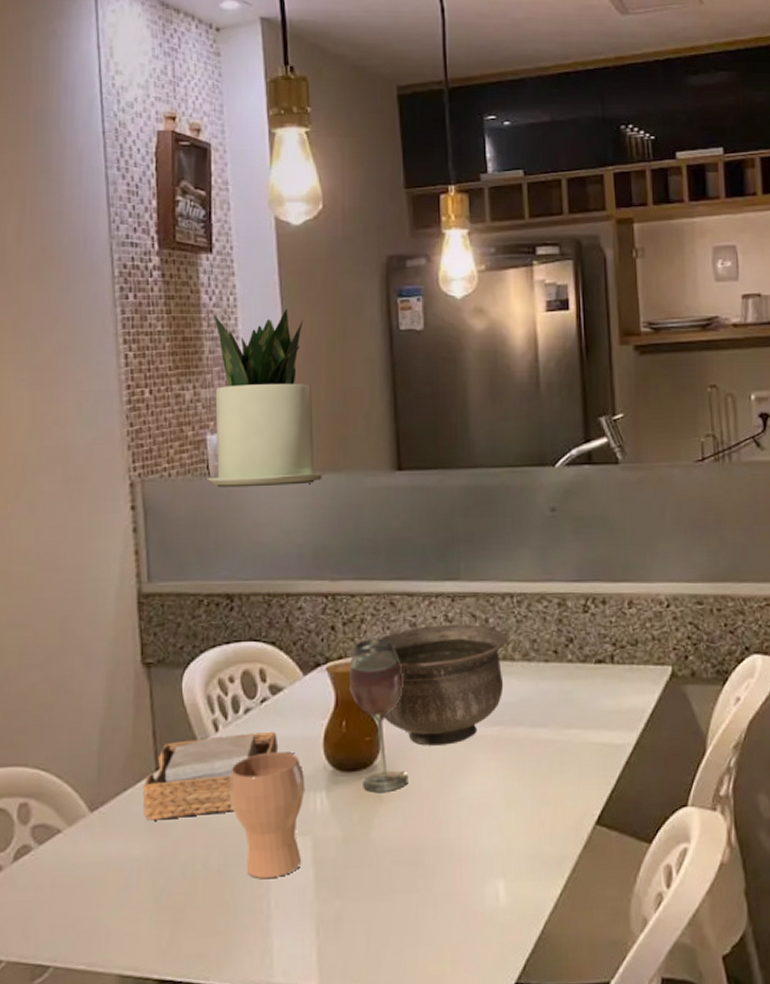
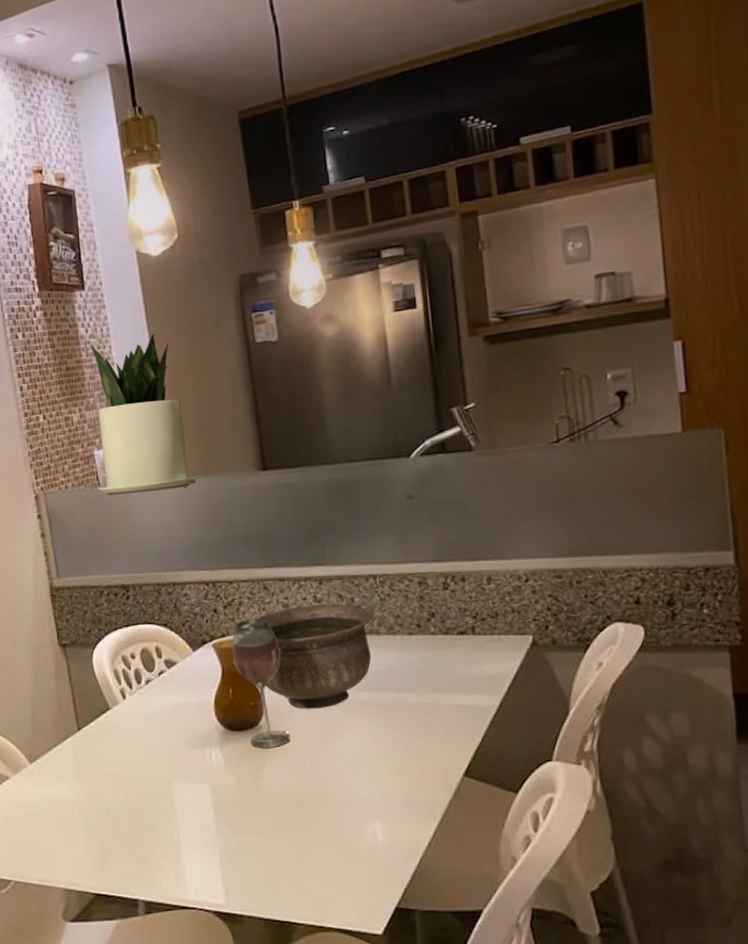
napkin holder: present [143,731,279,821] -> none [69,698,177,770]
cup: present [229,752,305,879] -> none [138,715,204,818]

